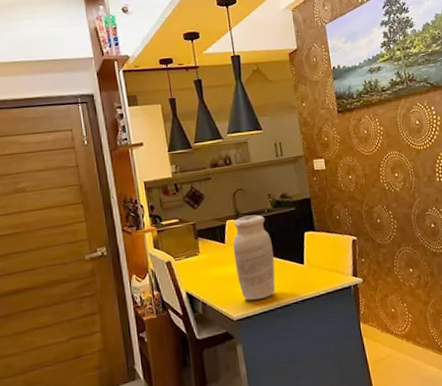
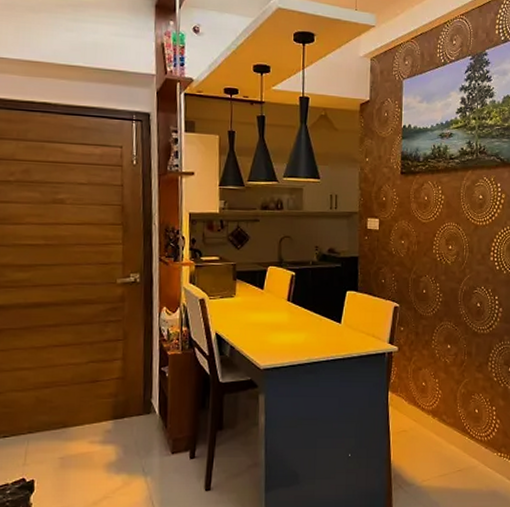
vase: present [233,214,276,300] -> none [270,264,312,352]

